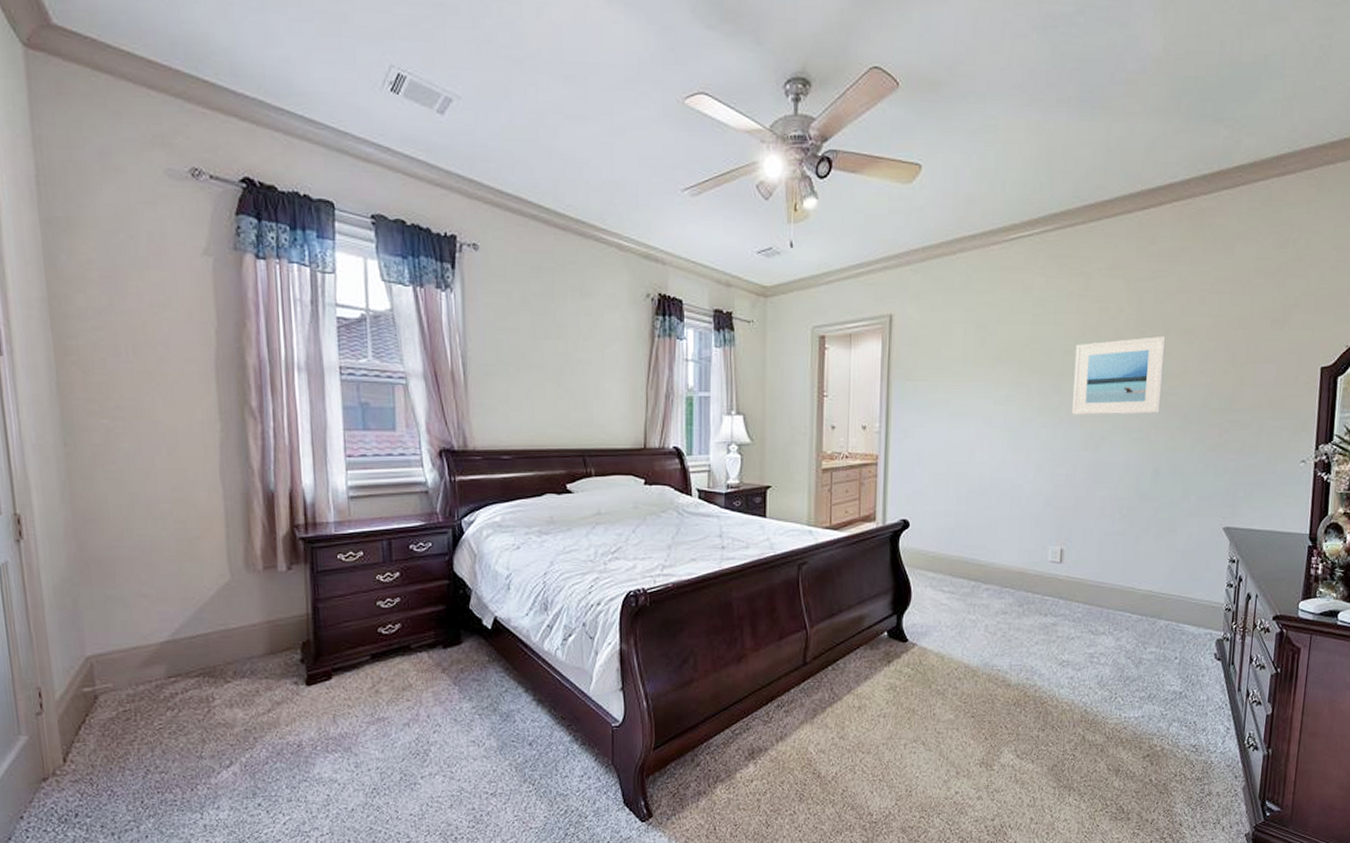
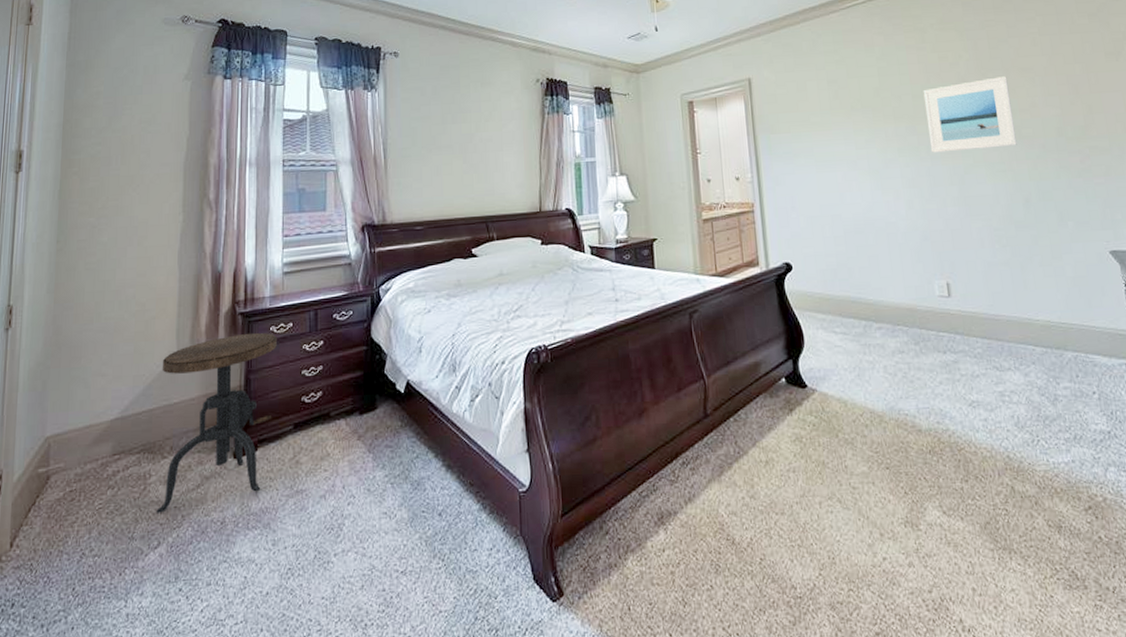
side table: none [213,559,346,735] -> present [156,332,277,513]

